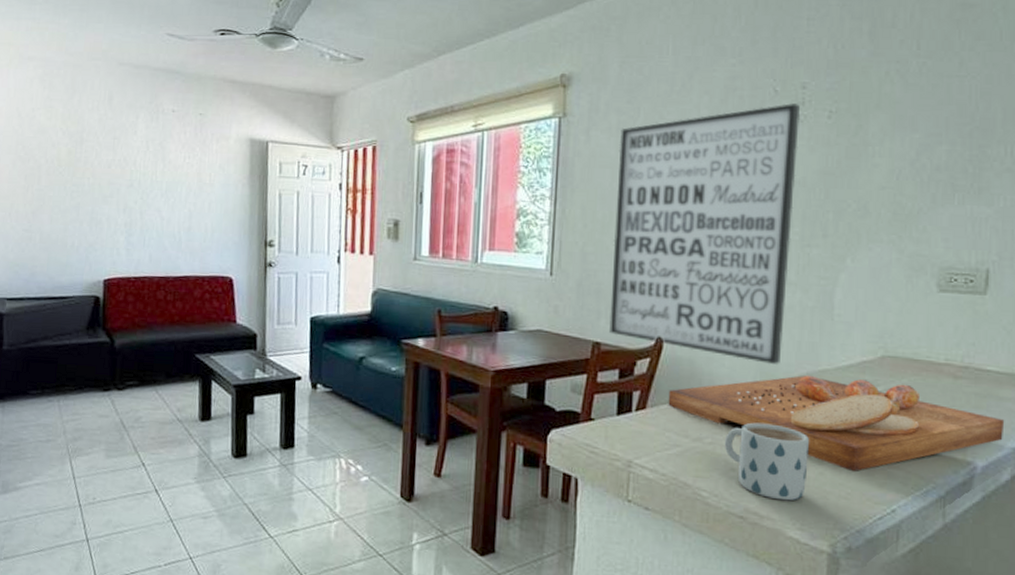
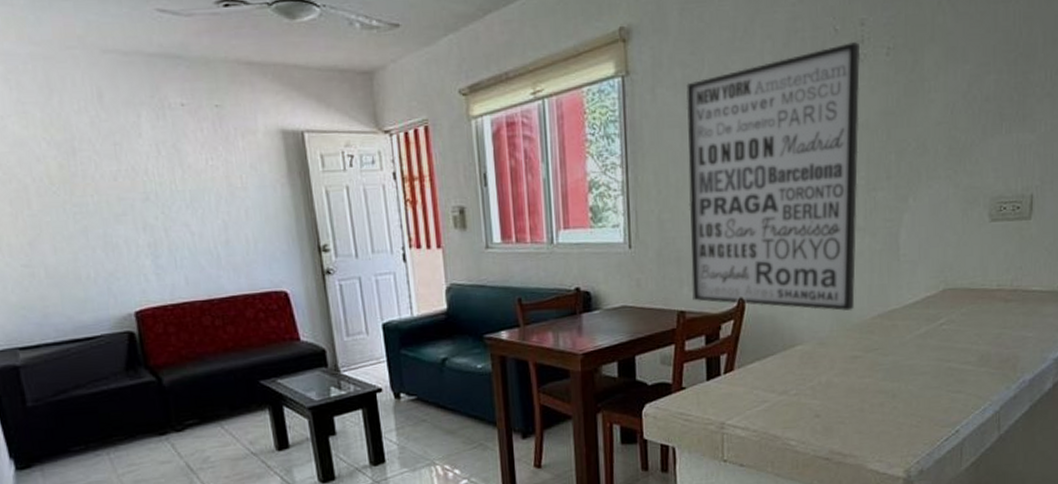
cutting board: present [668,375,1005,471] -> none [753,313,1048,401]
mug: present [724,422,809,501] -> none [807,367,883,438]

